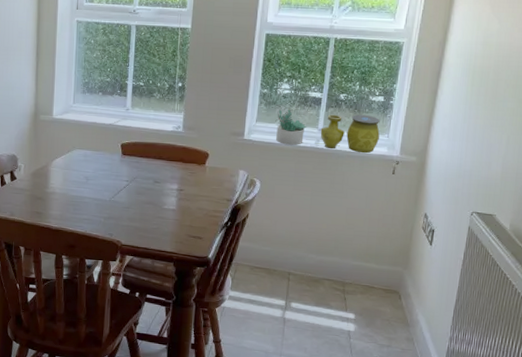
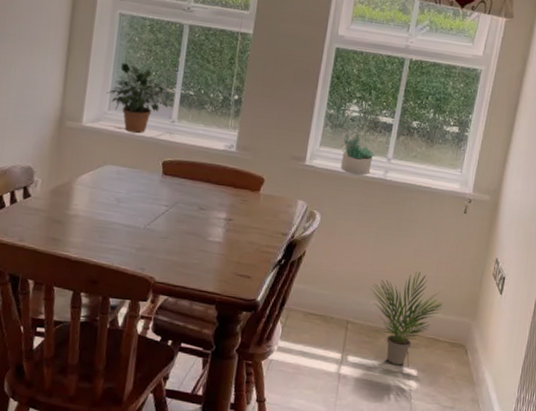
potted plant: none [71,62,129,122] -> present [107,62,177,134]
potted plant: none [308,228,376,310] -> present [370,271,443,366]
decorative vase: present [320,114,381,154] -> none [389,143,454,189]

